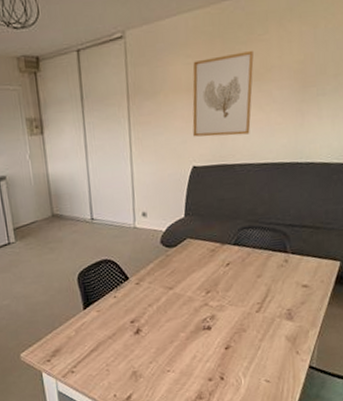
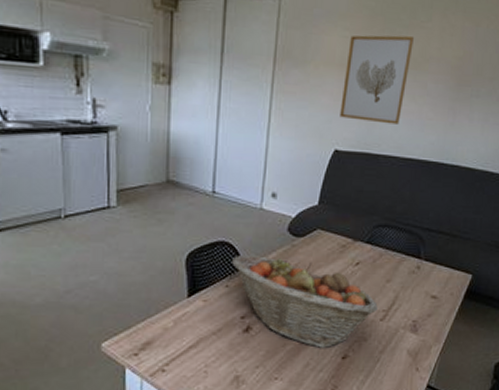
fruit basket: none [116,267,252,342] -> present [232,254,378,349]

